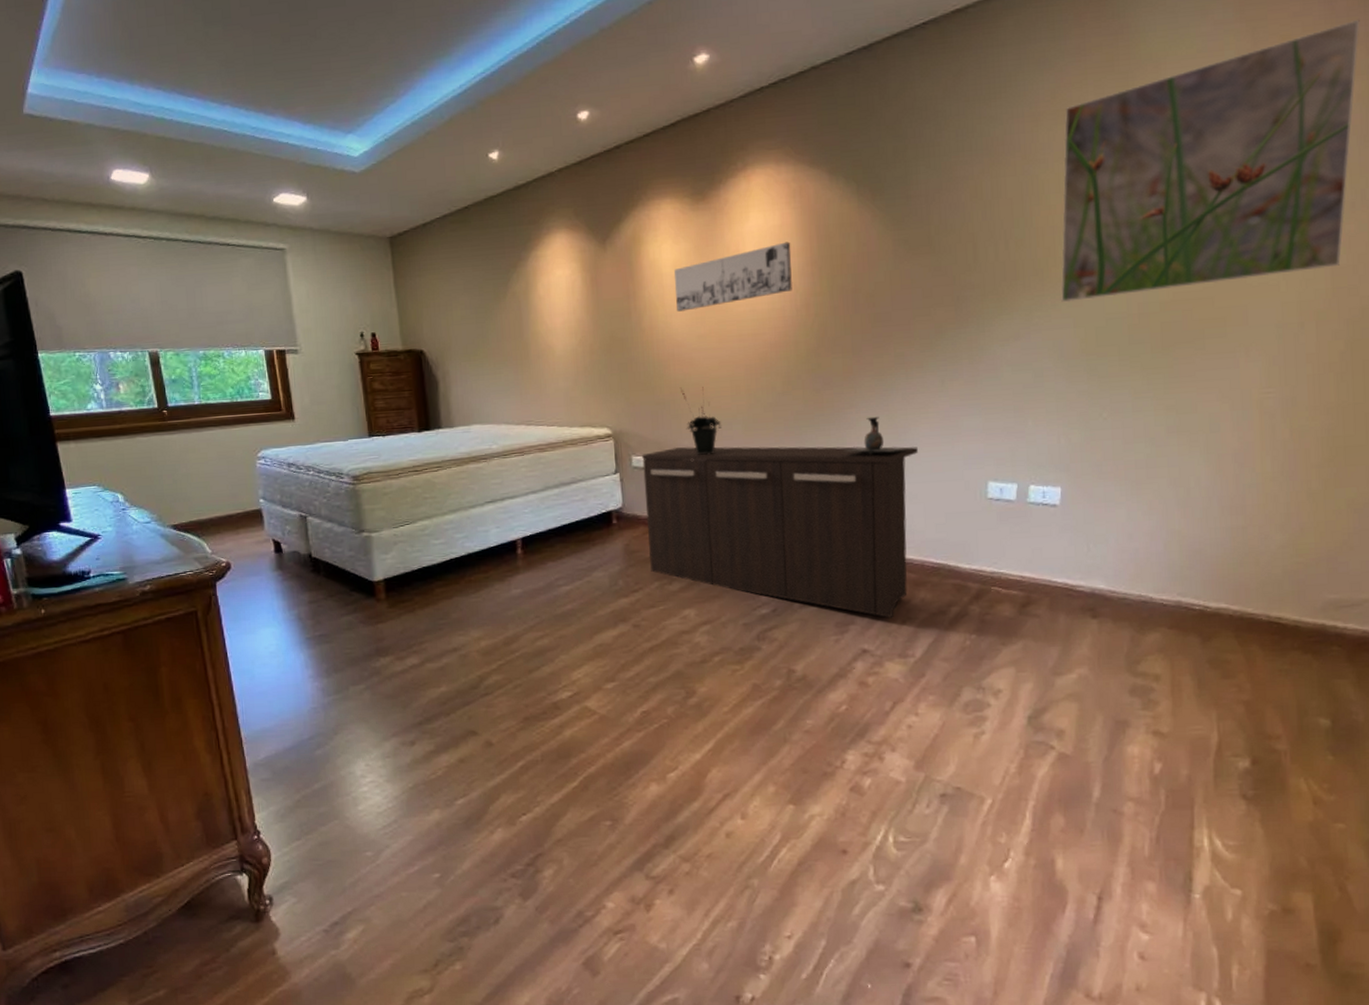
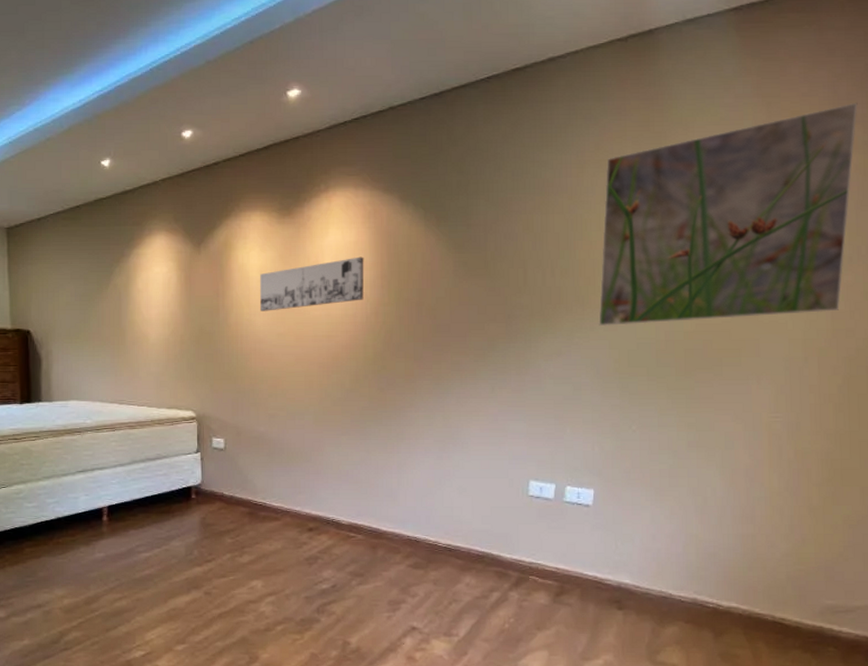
storage cabinet: present [642,446,918,618] -> none [222,433,468,600]
potted plant: present [679,387,721,455] -> none [259,379,294,441]
decorative vase: present [843,416,911,454] -> none [402,416,463,449]

